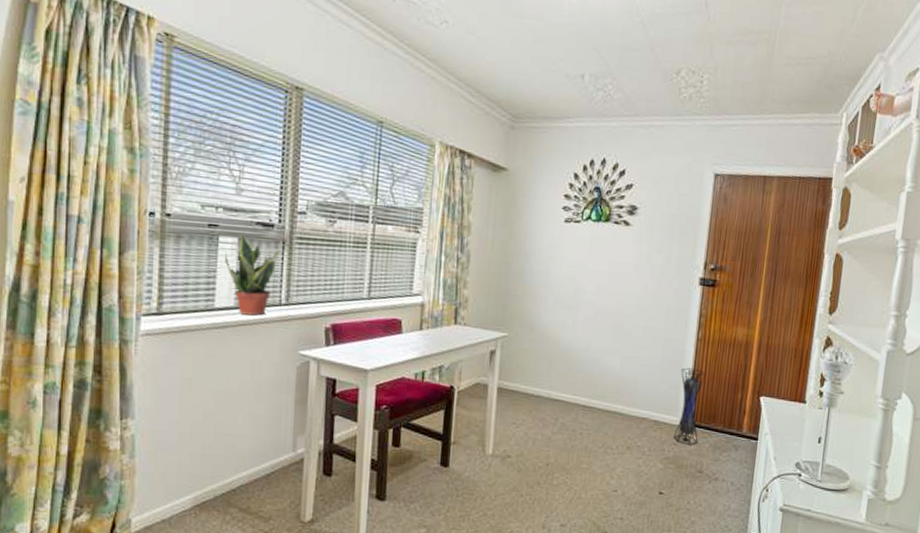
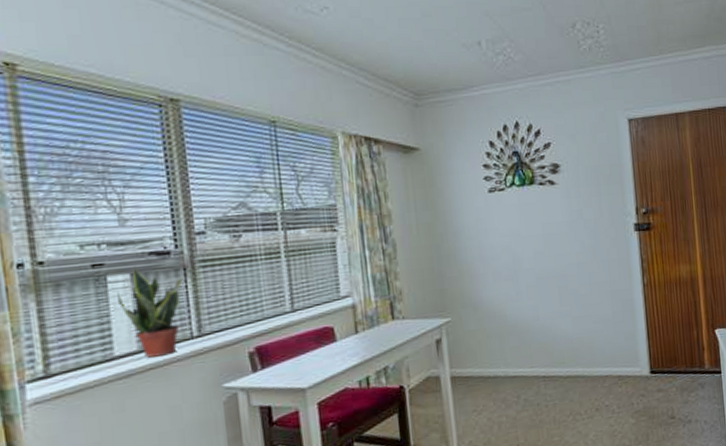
lantern: present [674,368,706,445] -> none [634,315,665,394]

